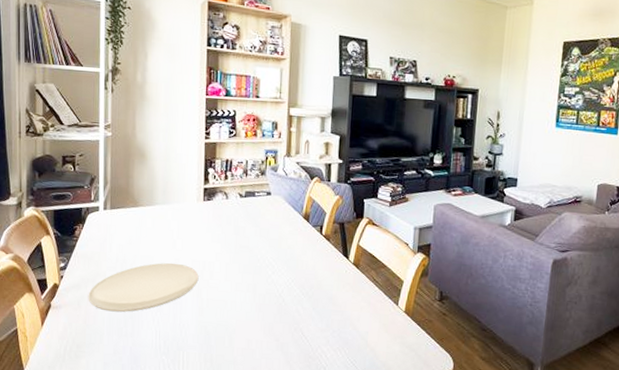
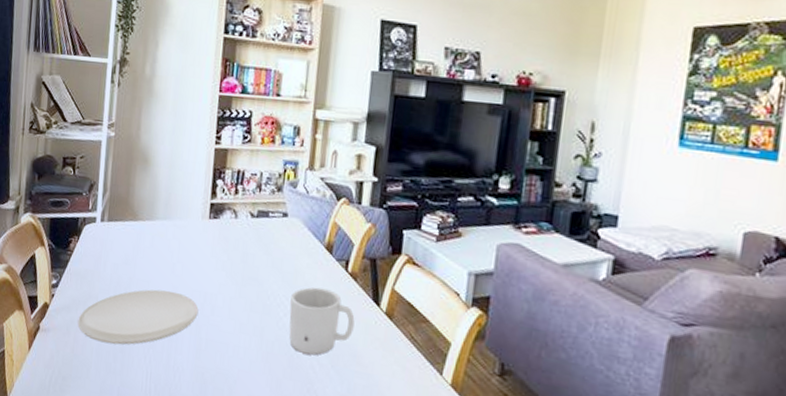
mug: none [276,249,330,302] -> present [289,287,355,356]

